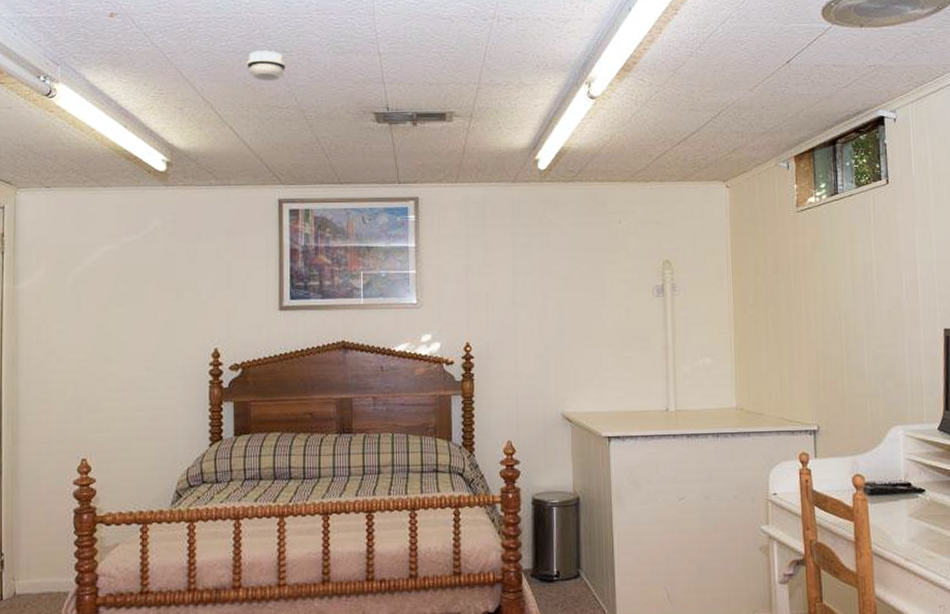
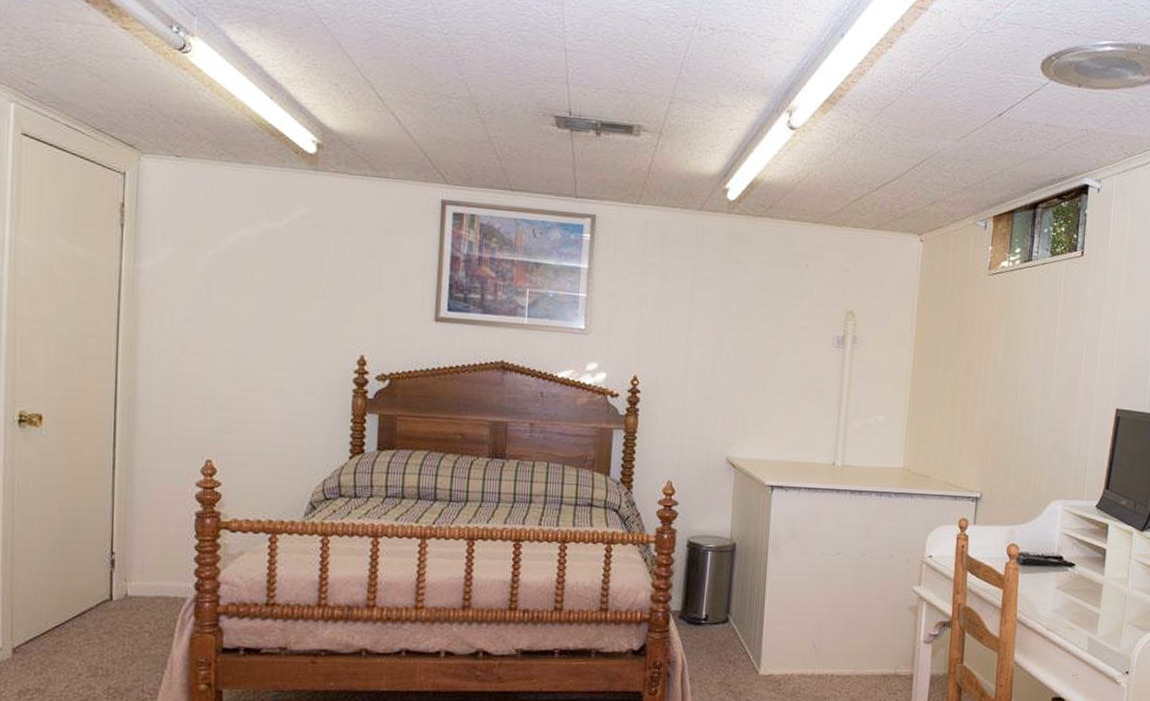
smoke detector: present [246,50,285,81] -> none [415,28,459,67]

